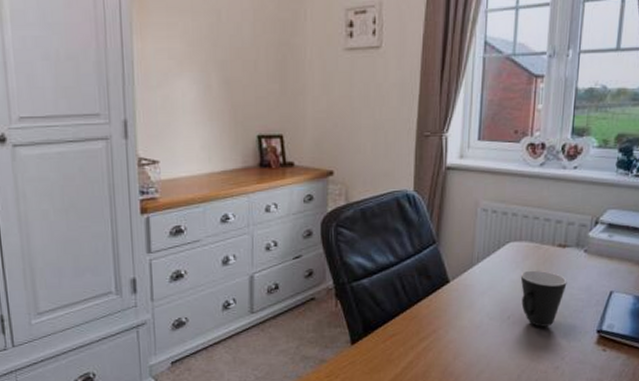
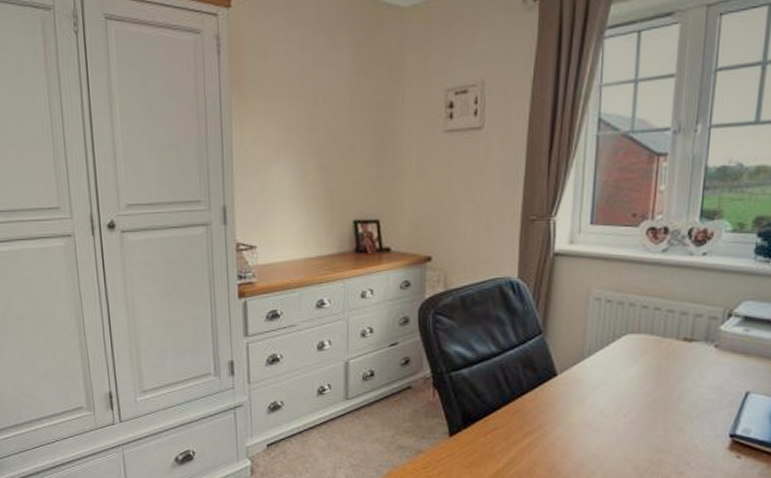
mug: present [520,270,567,327] -> none [638,365,694,428]

